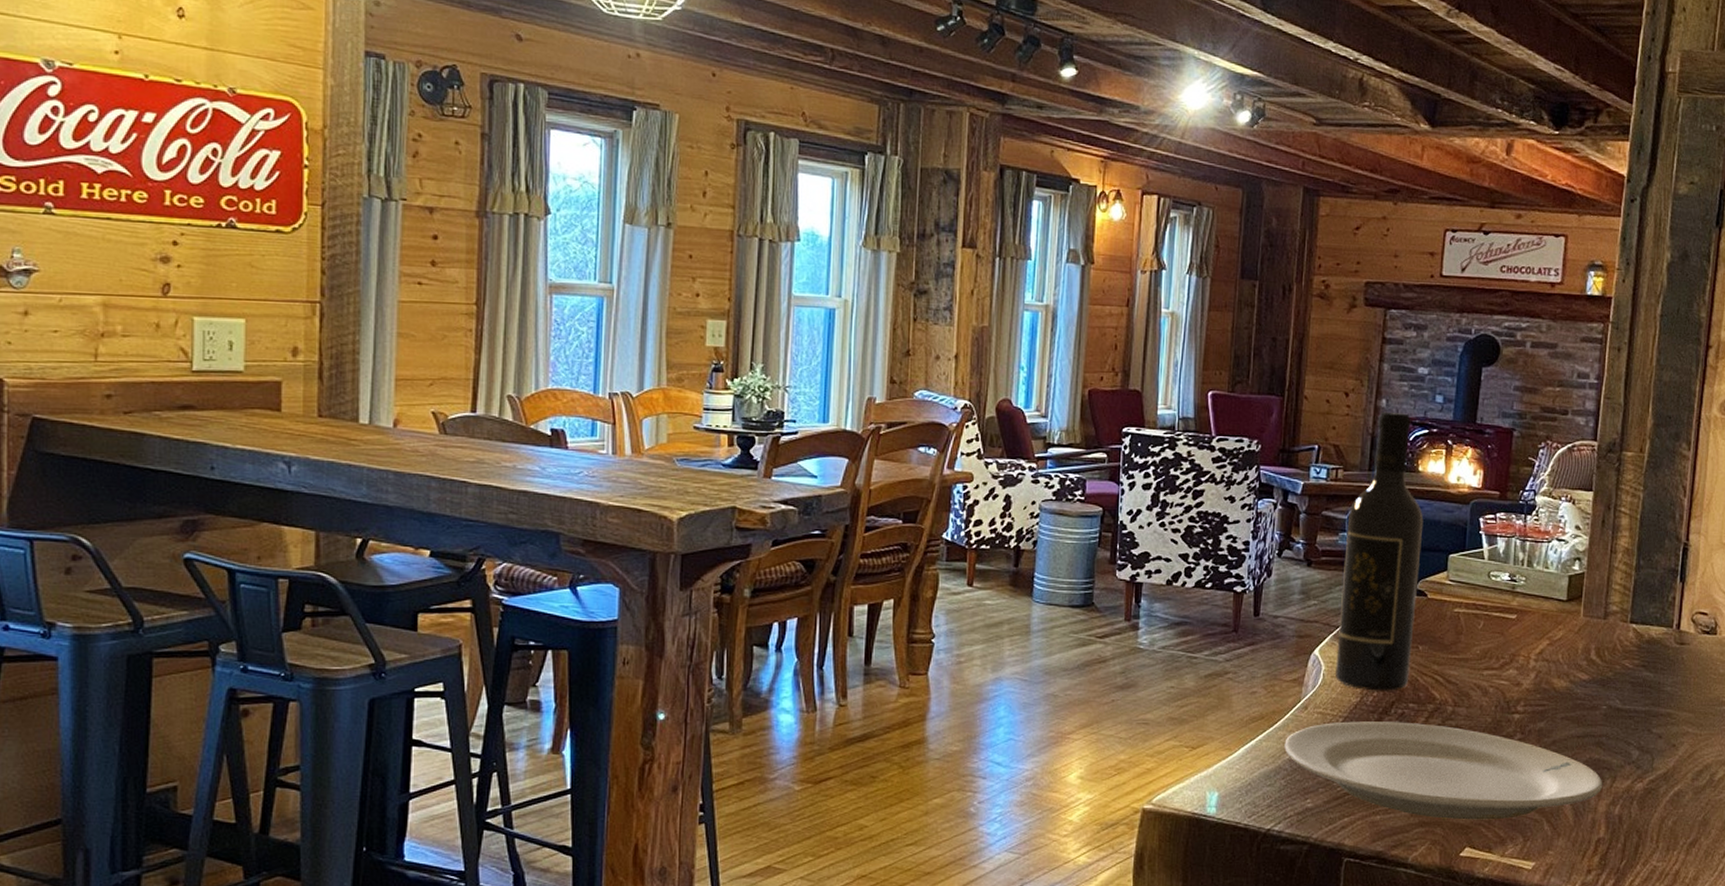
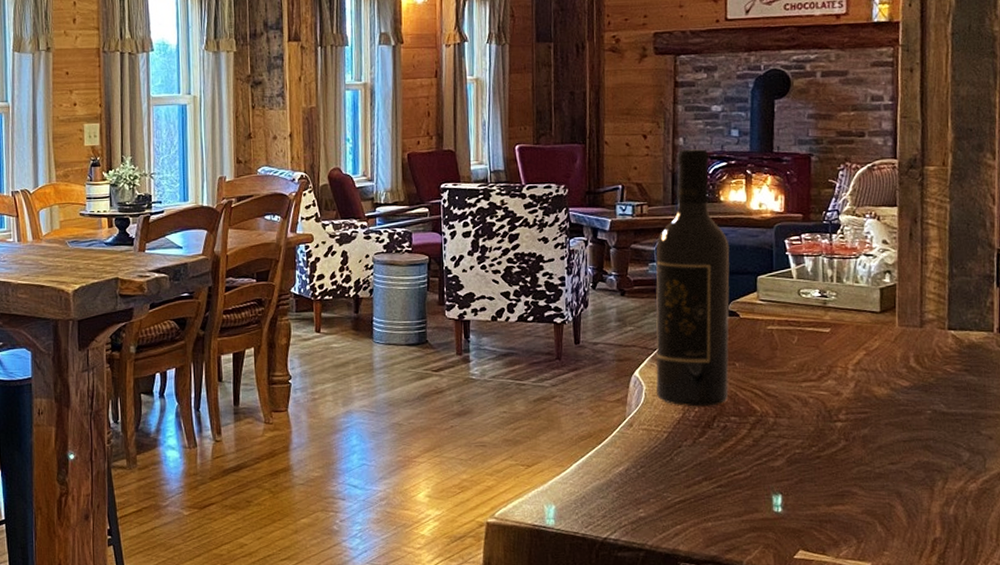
plate: present [1284,721,1603,820] -> none [613,434,935,524]

